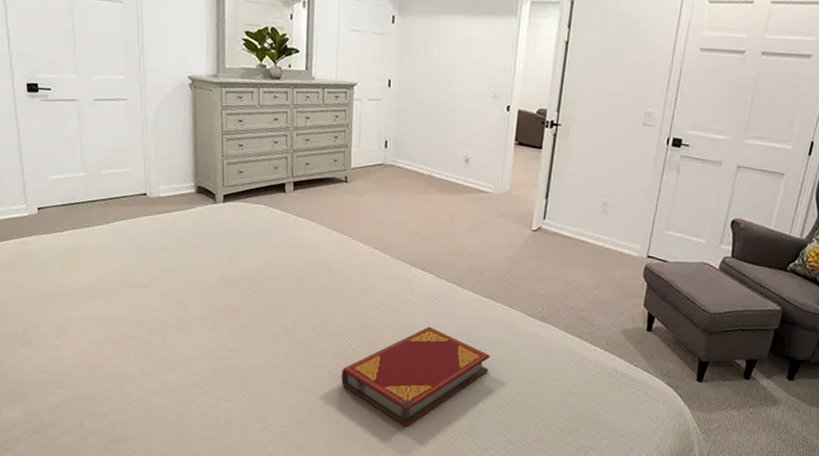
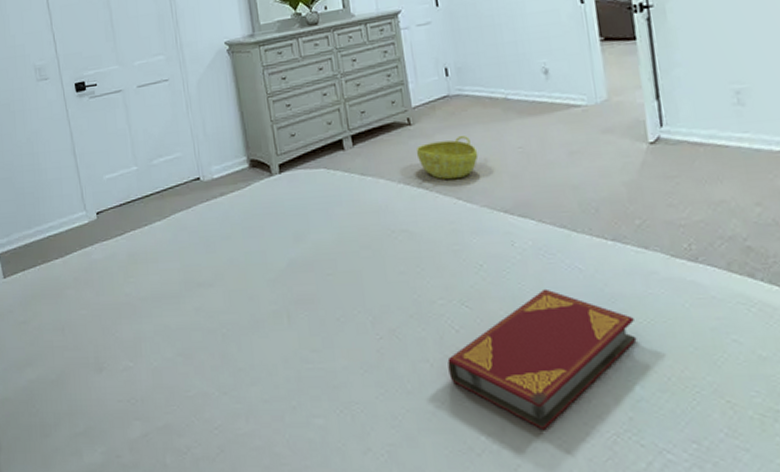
basket: none [347,199,399,233] -> present [416,136,479,180]

